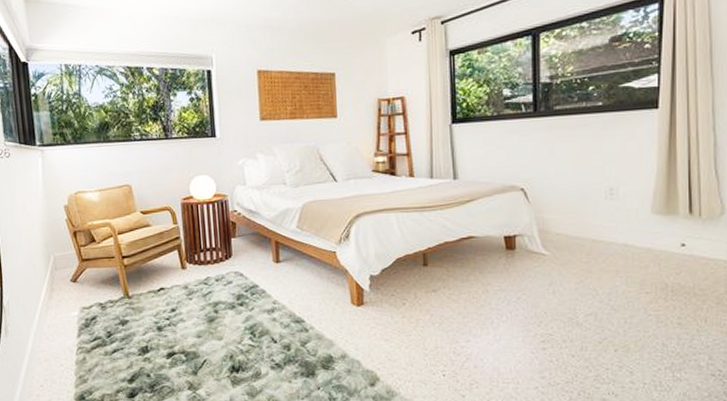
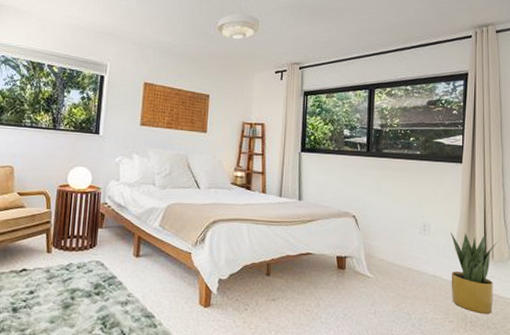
planter: none [645,191,707,280] -> present [450,232,498,314]

